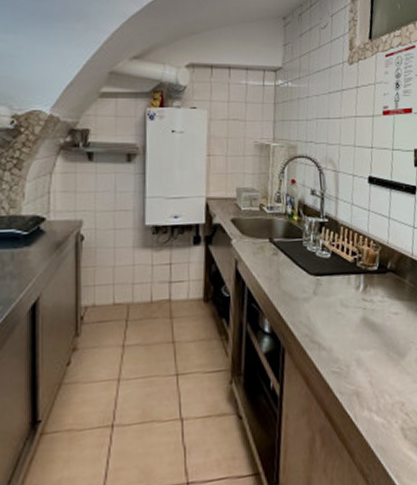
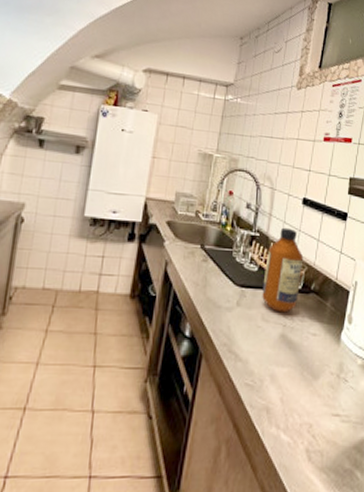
bottle: none [337,209,377,296] -> present [262,227,304,313]

